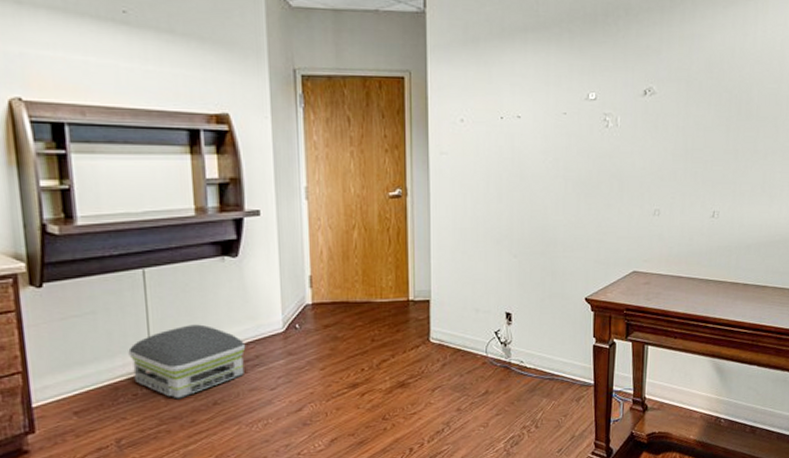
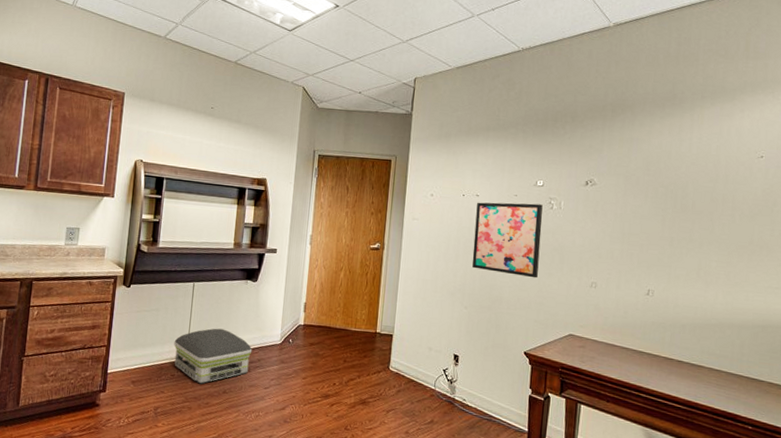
wall art: none [518,122,597,212] -> present [472,202,543,279]

